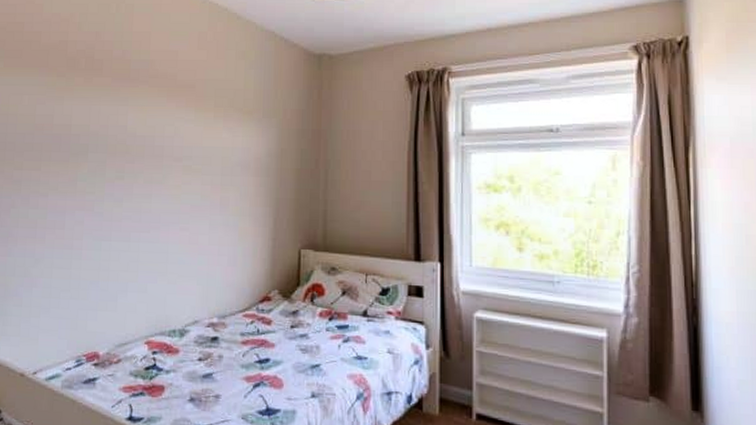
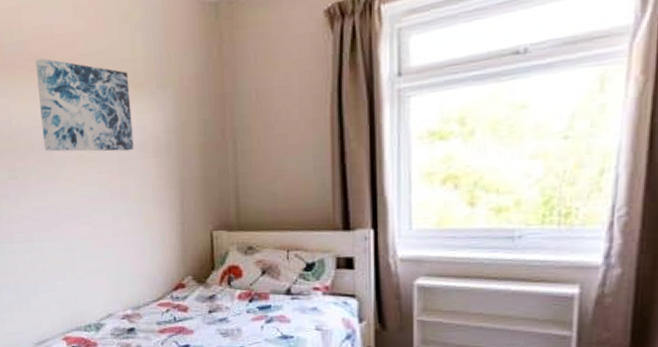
wall art: none [154,77,240,168] -> present [36,58,134,152]

